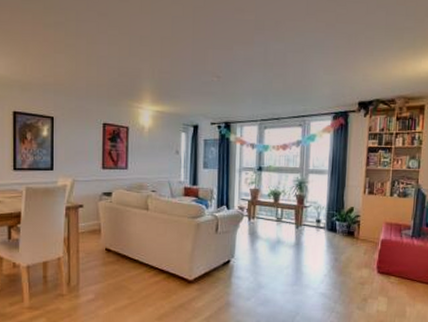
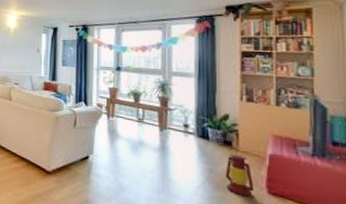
lantern: none [347,242,368,278] -> present [225,153,254,197]

